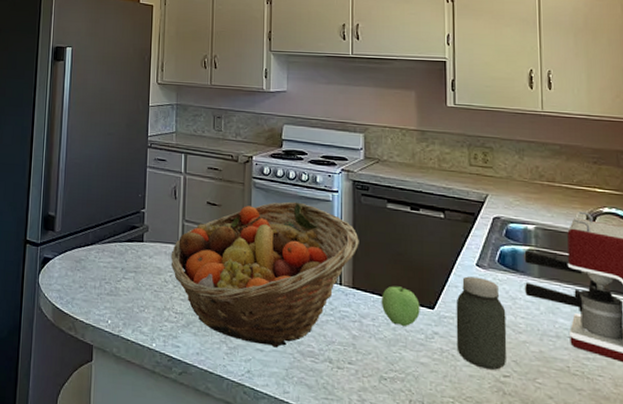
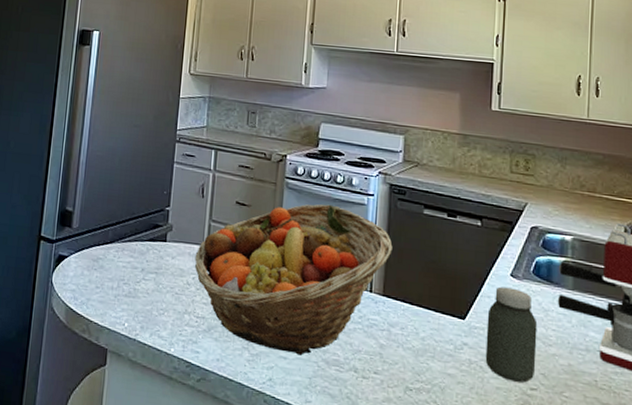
apple: present [381,286,420,326] -> none [411,294,451,336]

